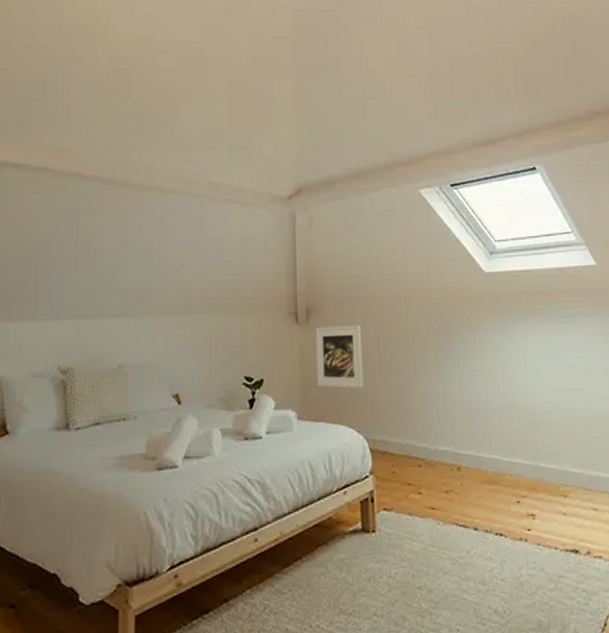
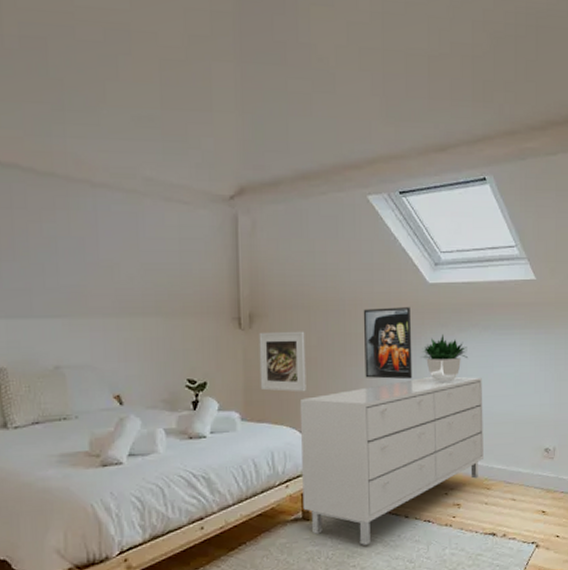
dresser: none [357,324,557,563] -> present [299,333,483,545]
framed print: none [419,297,474,374] -> present [363,307,413,380]

